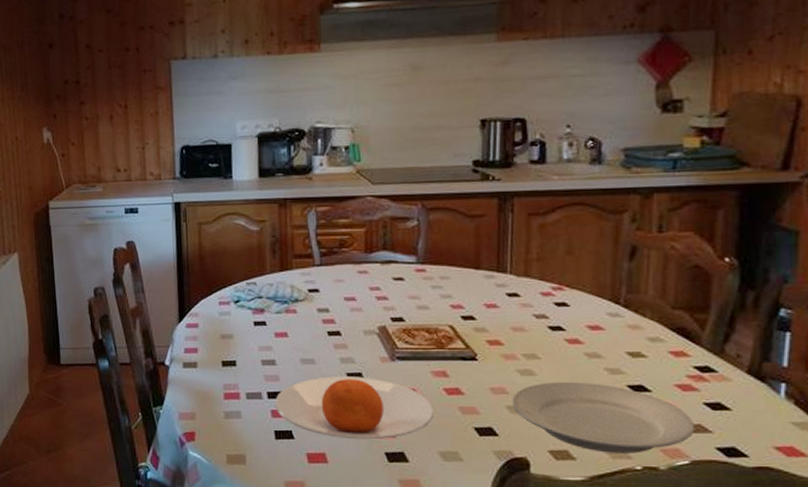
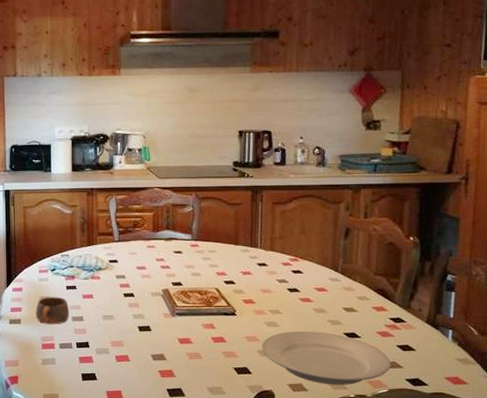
cup: none [215,335,259,370] -> present [35,297,70,325]
plate: present [275,376,435,440] -> none [82,329,205,379]

